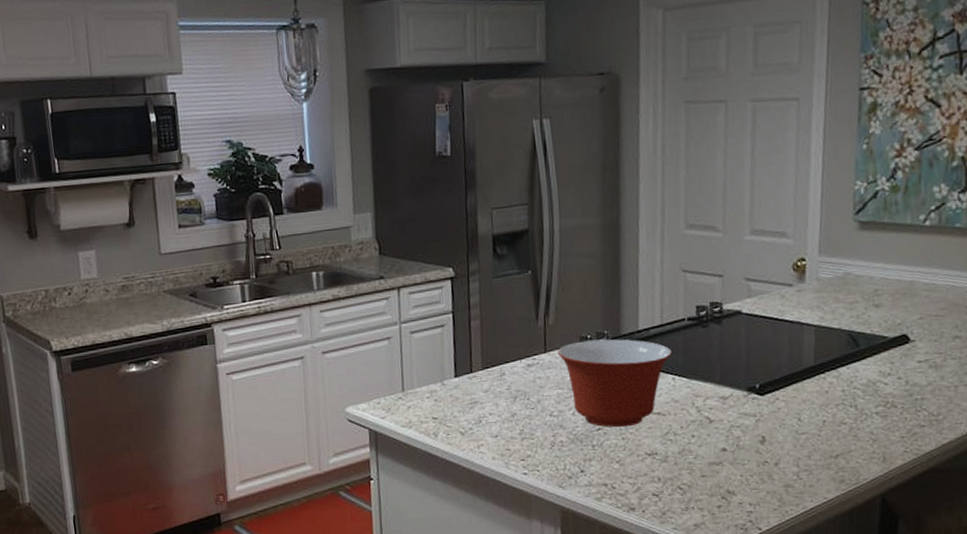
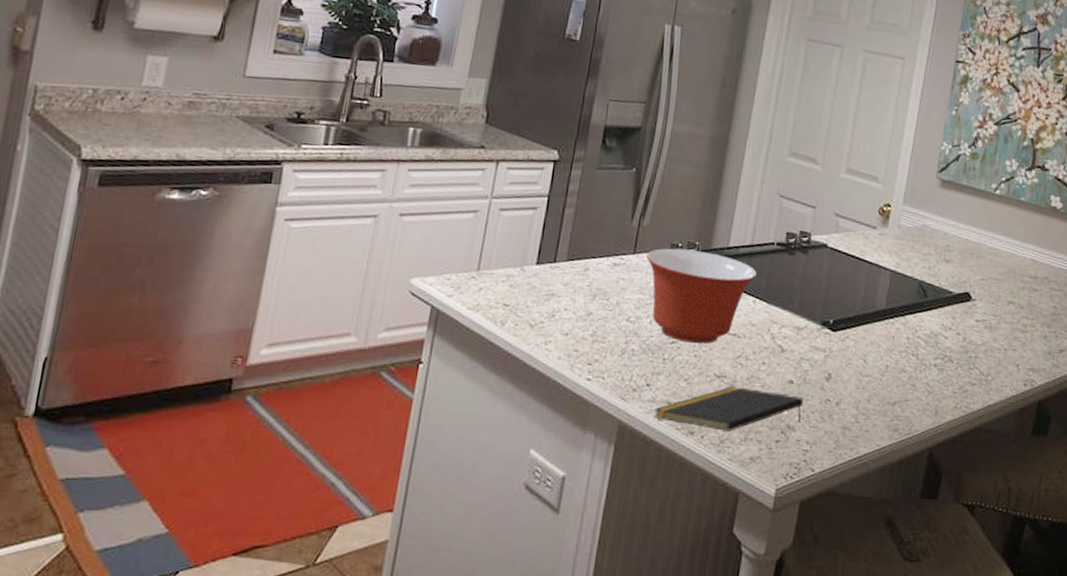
notepad: none [591,461,741,504] -> present [653,386,803,431]

